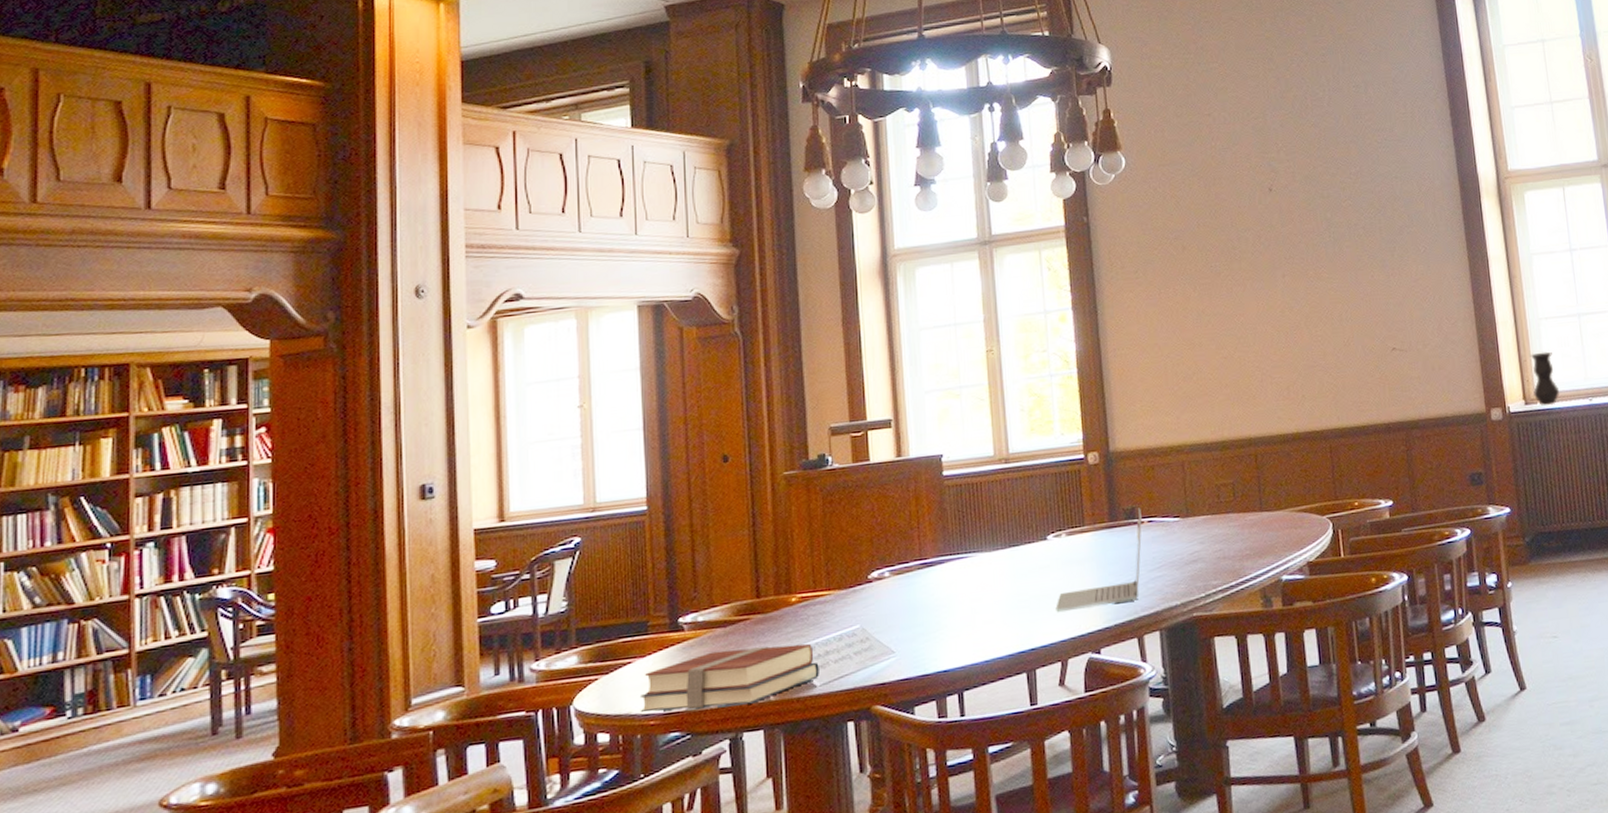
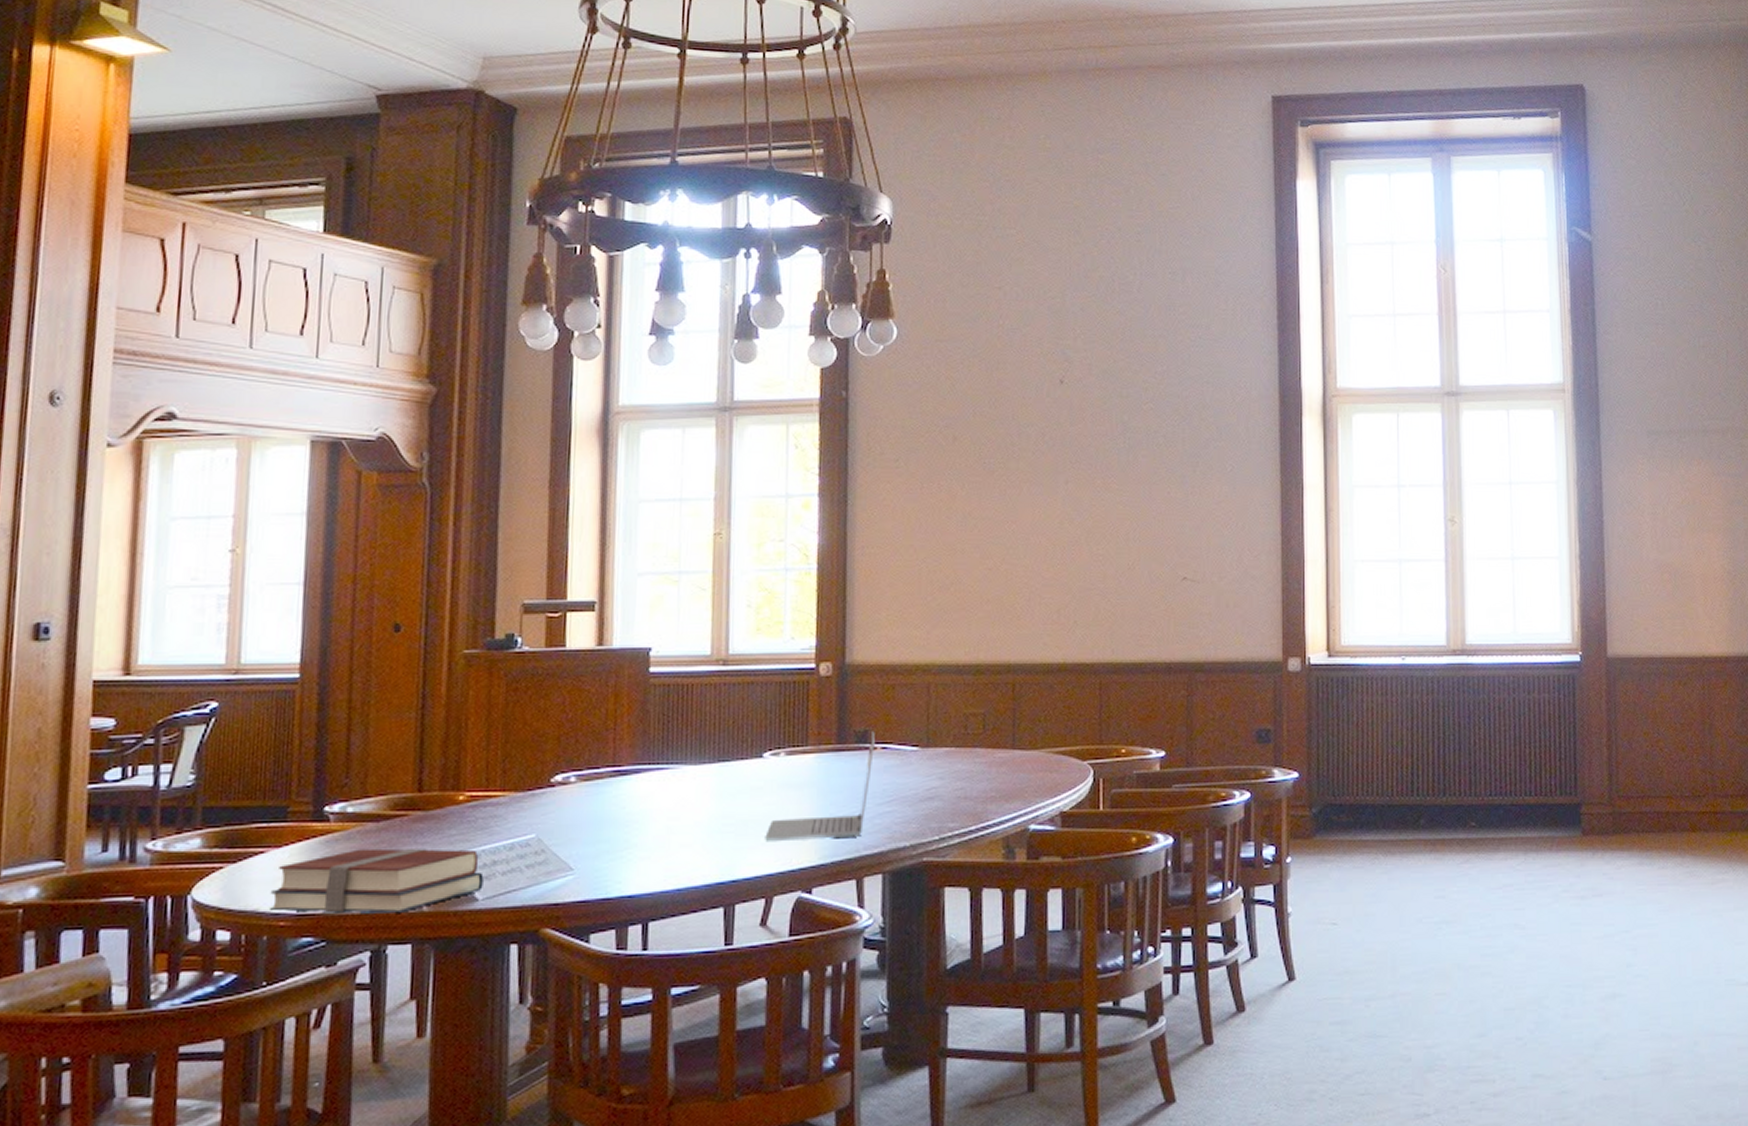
vase: present [1530,351,1560,406] -> none [1339,599,1369,661]

